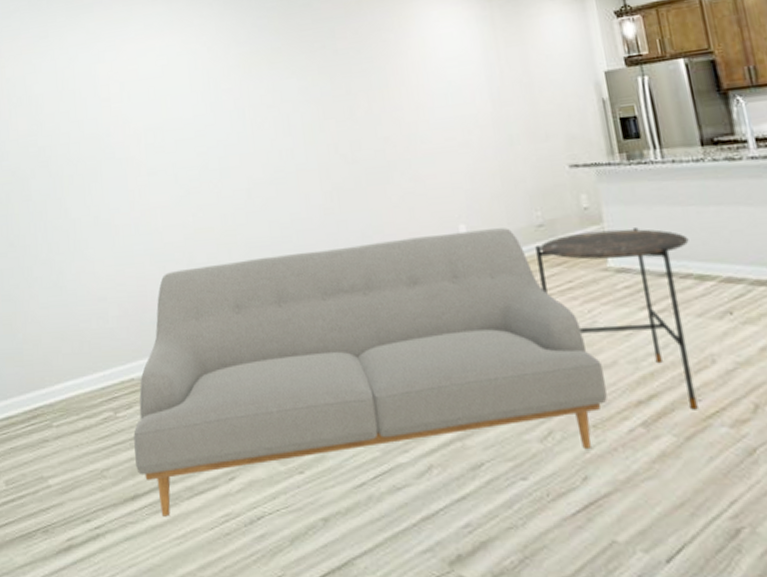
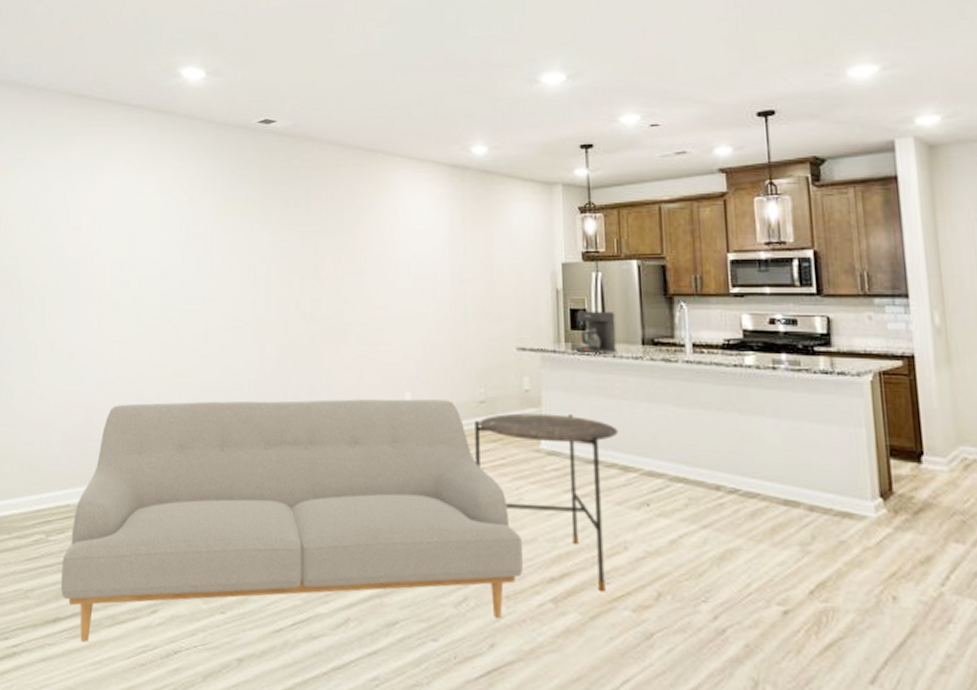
coffee maker: none [628,115,675,162] -> present [574,311,616,354]

